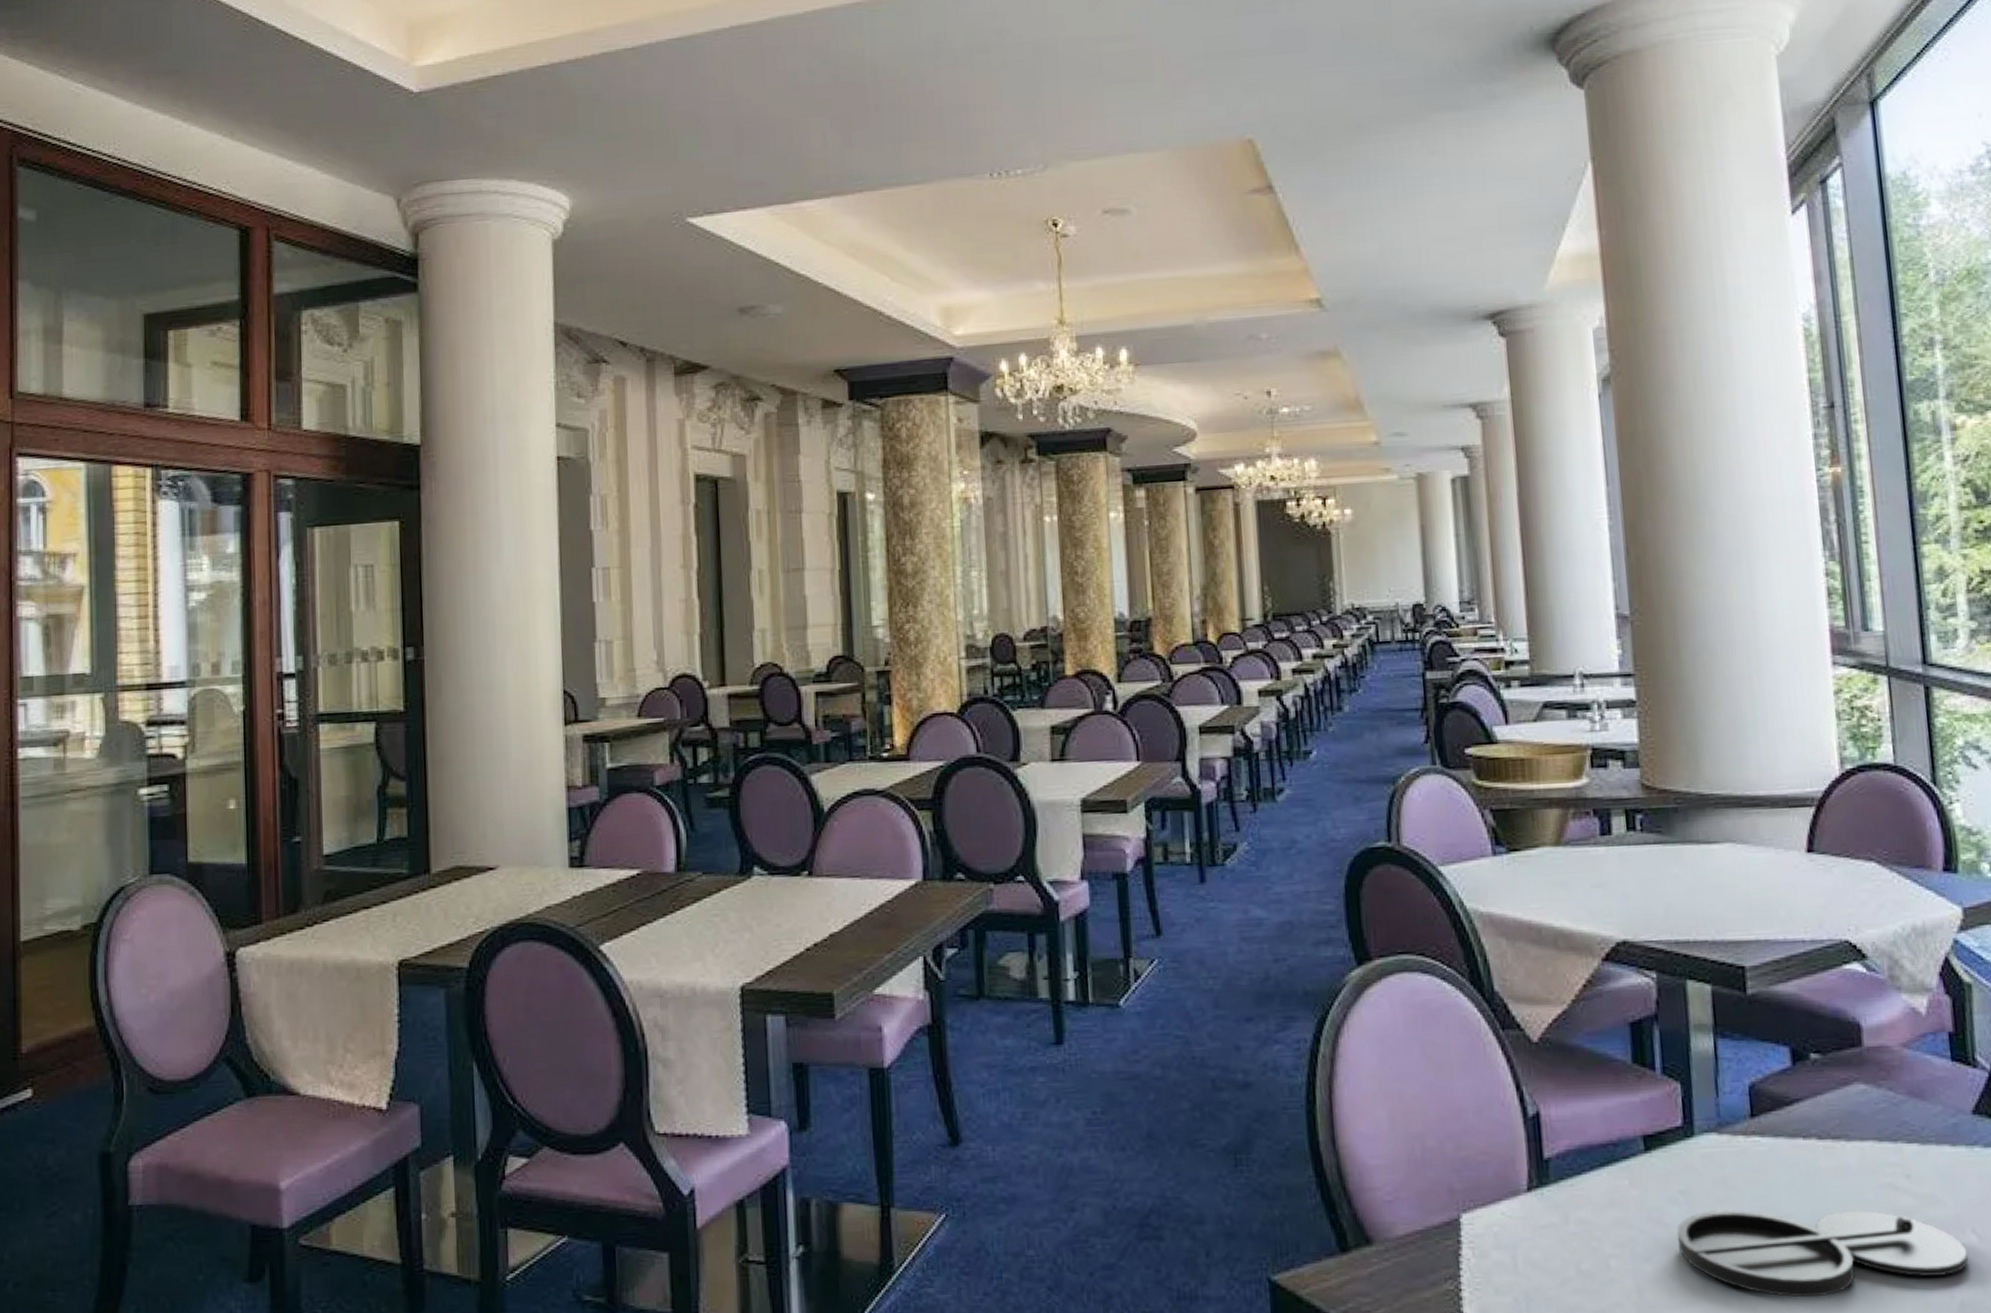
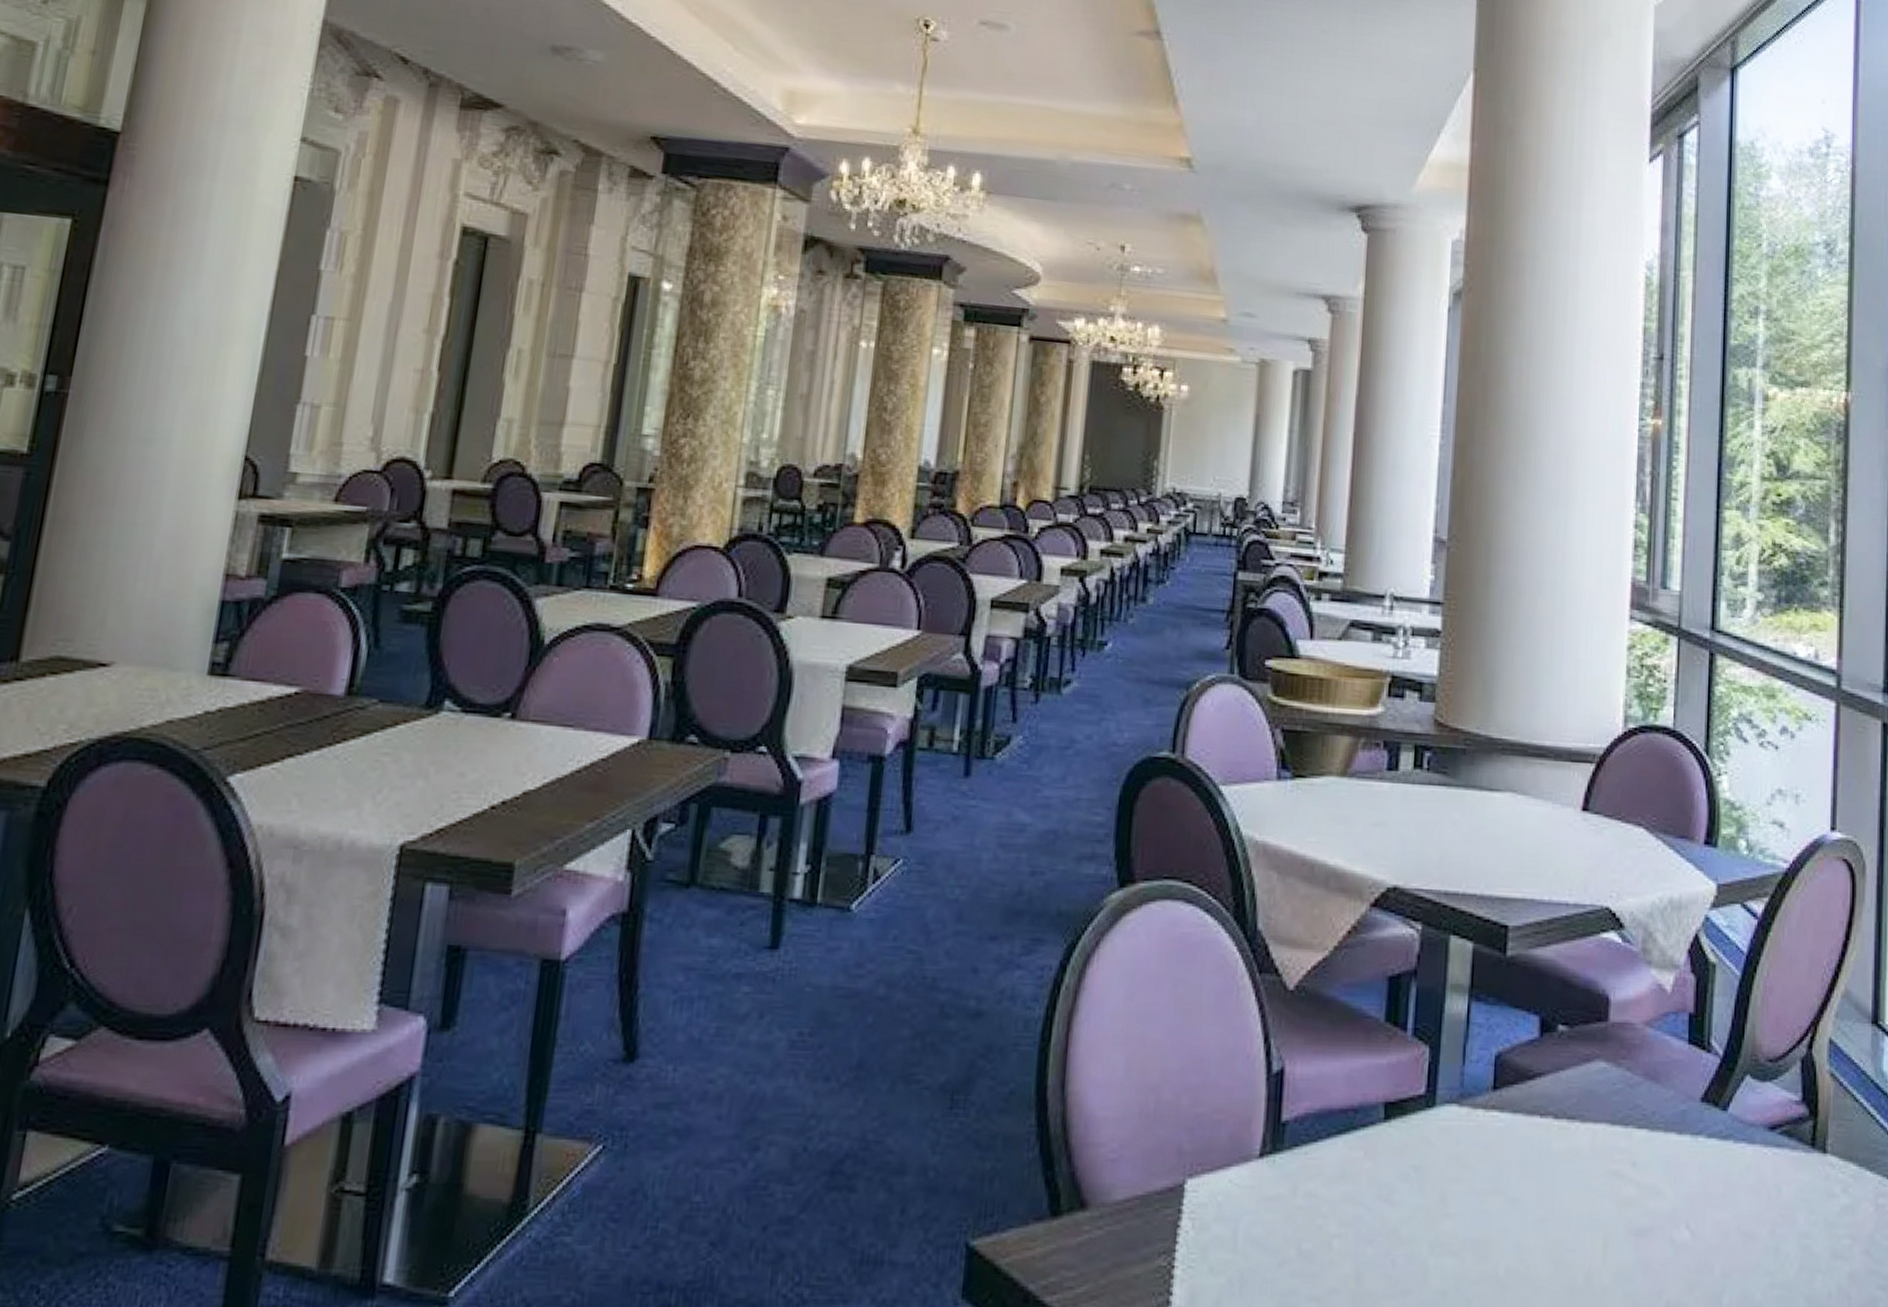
plate: present [1677,1209,1968,1298] -> none [1403,1190,1679,1292]

